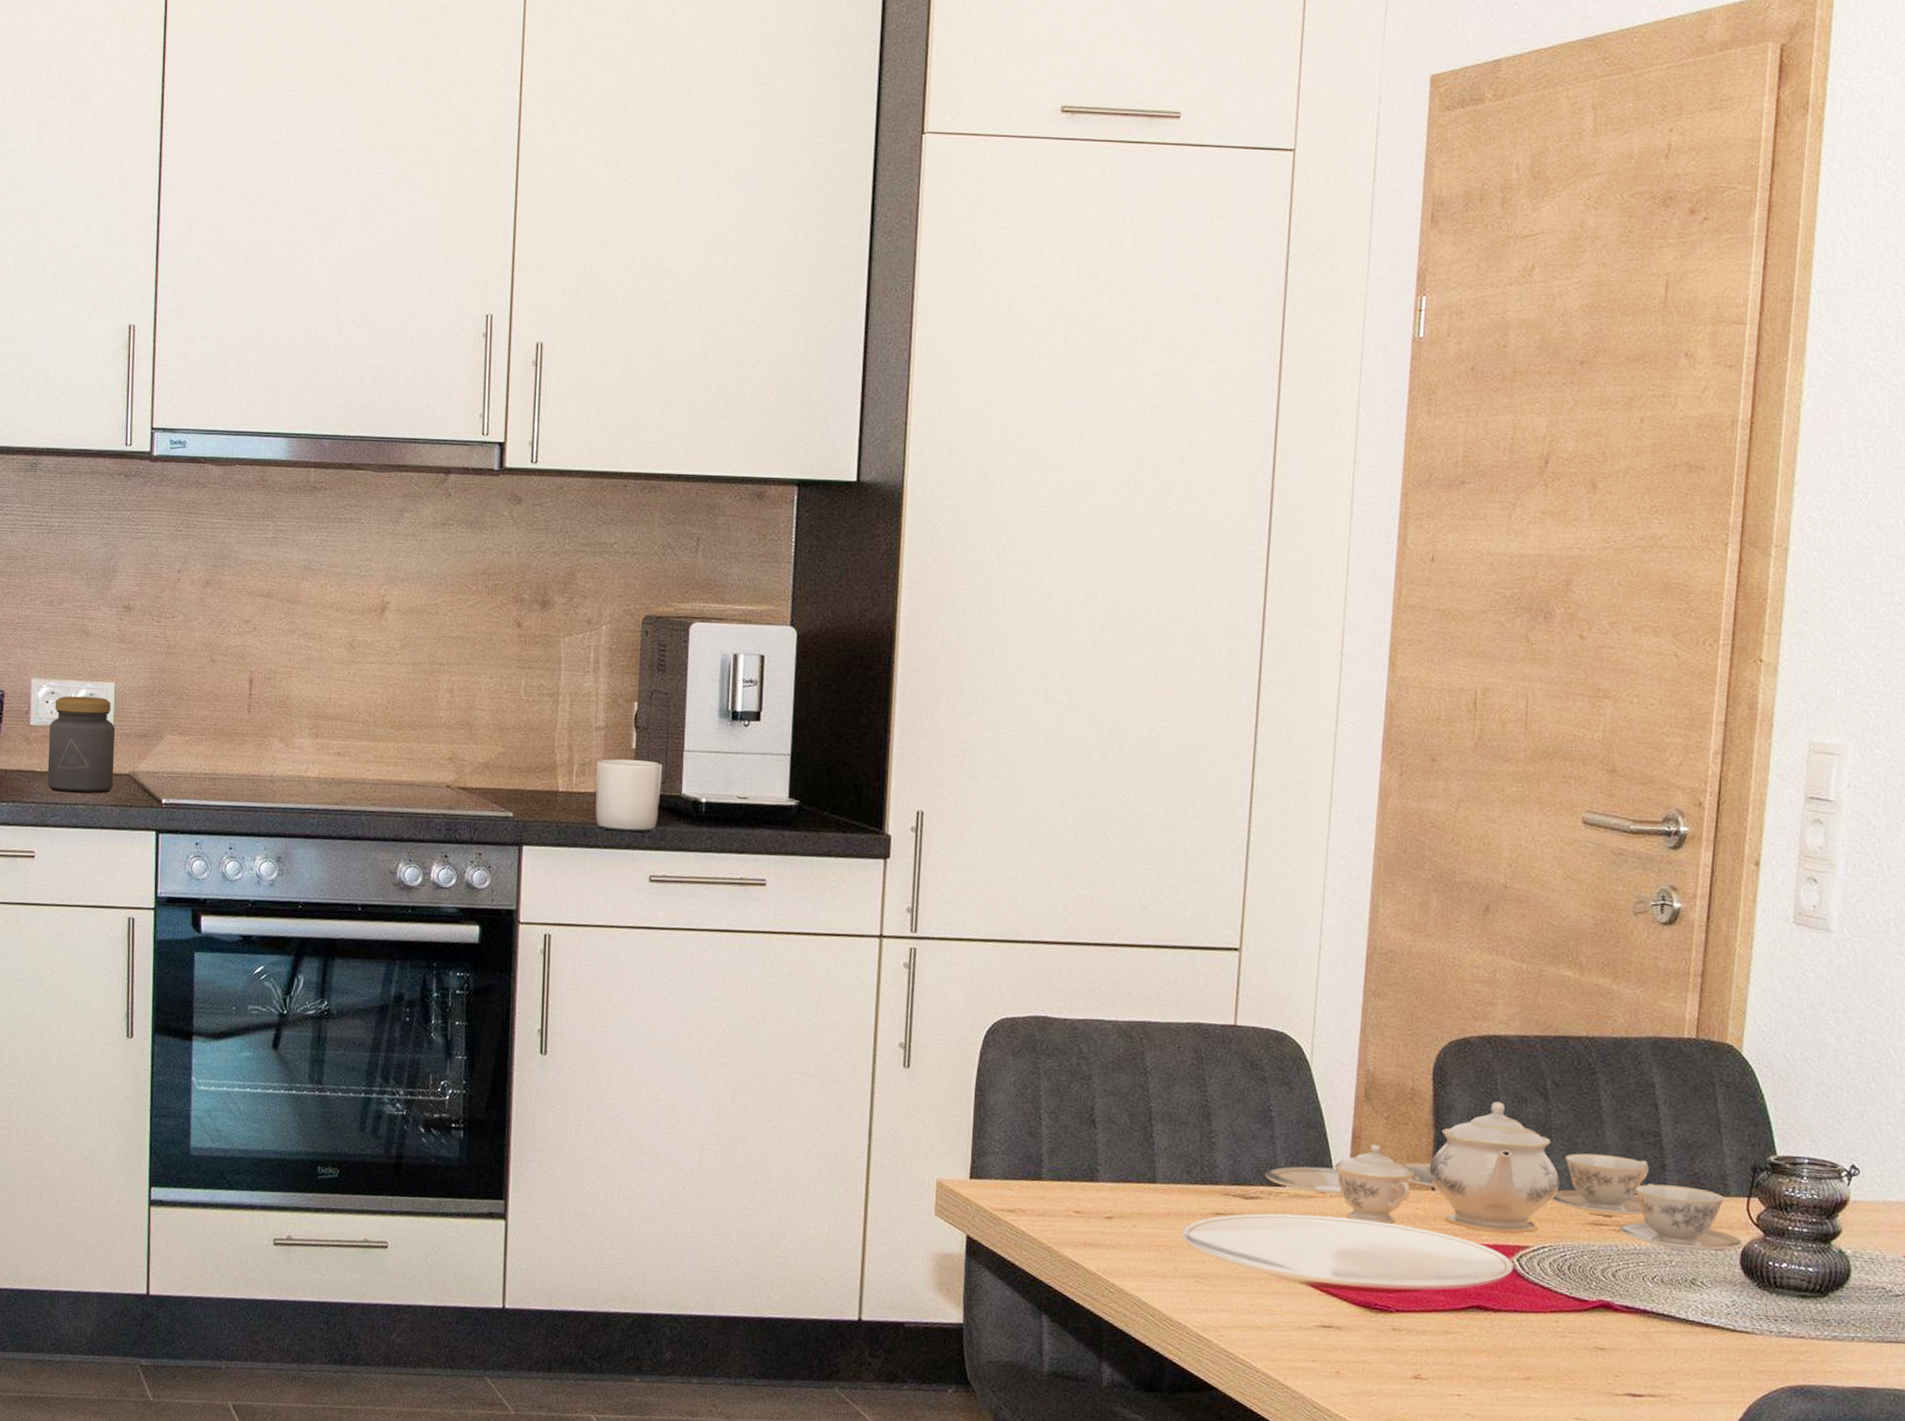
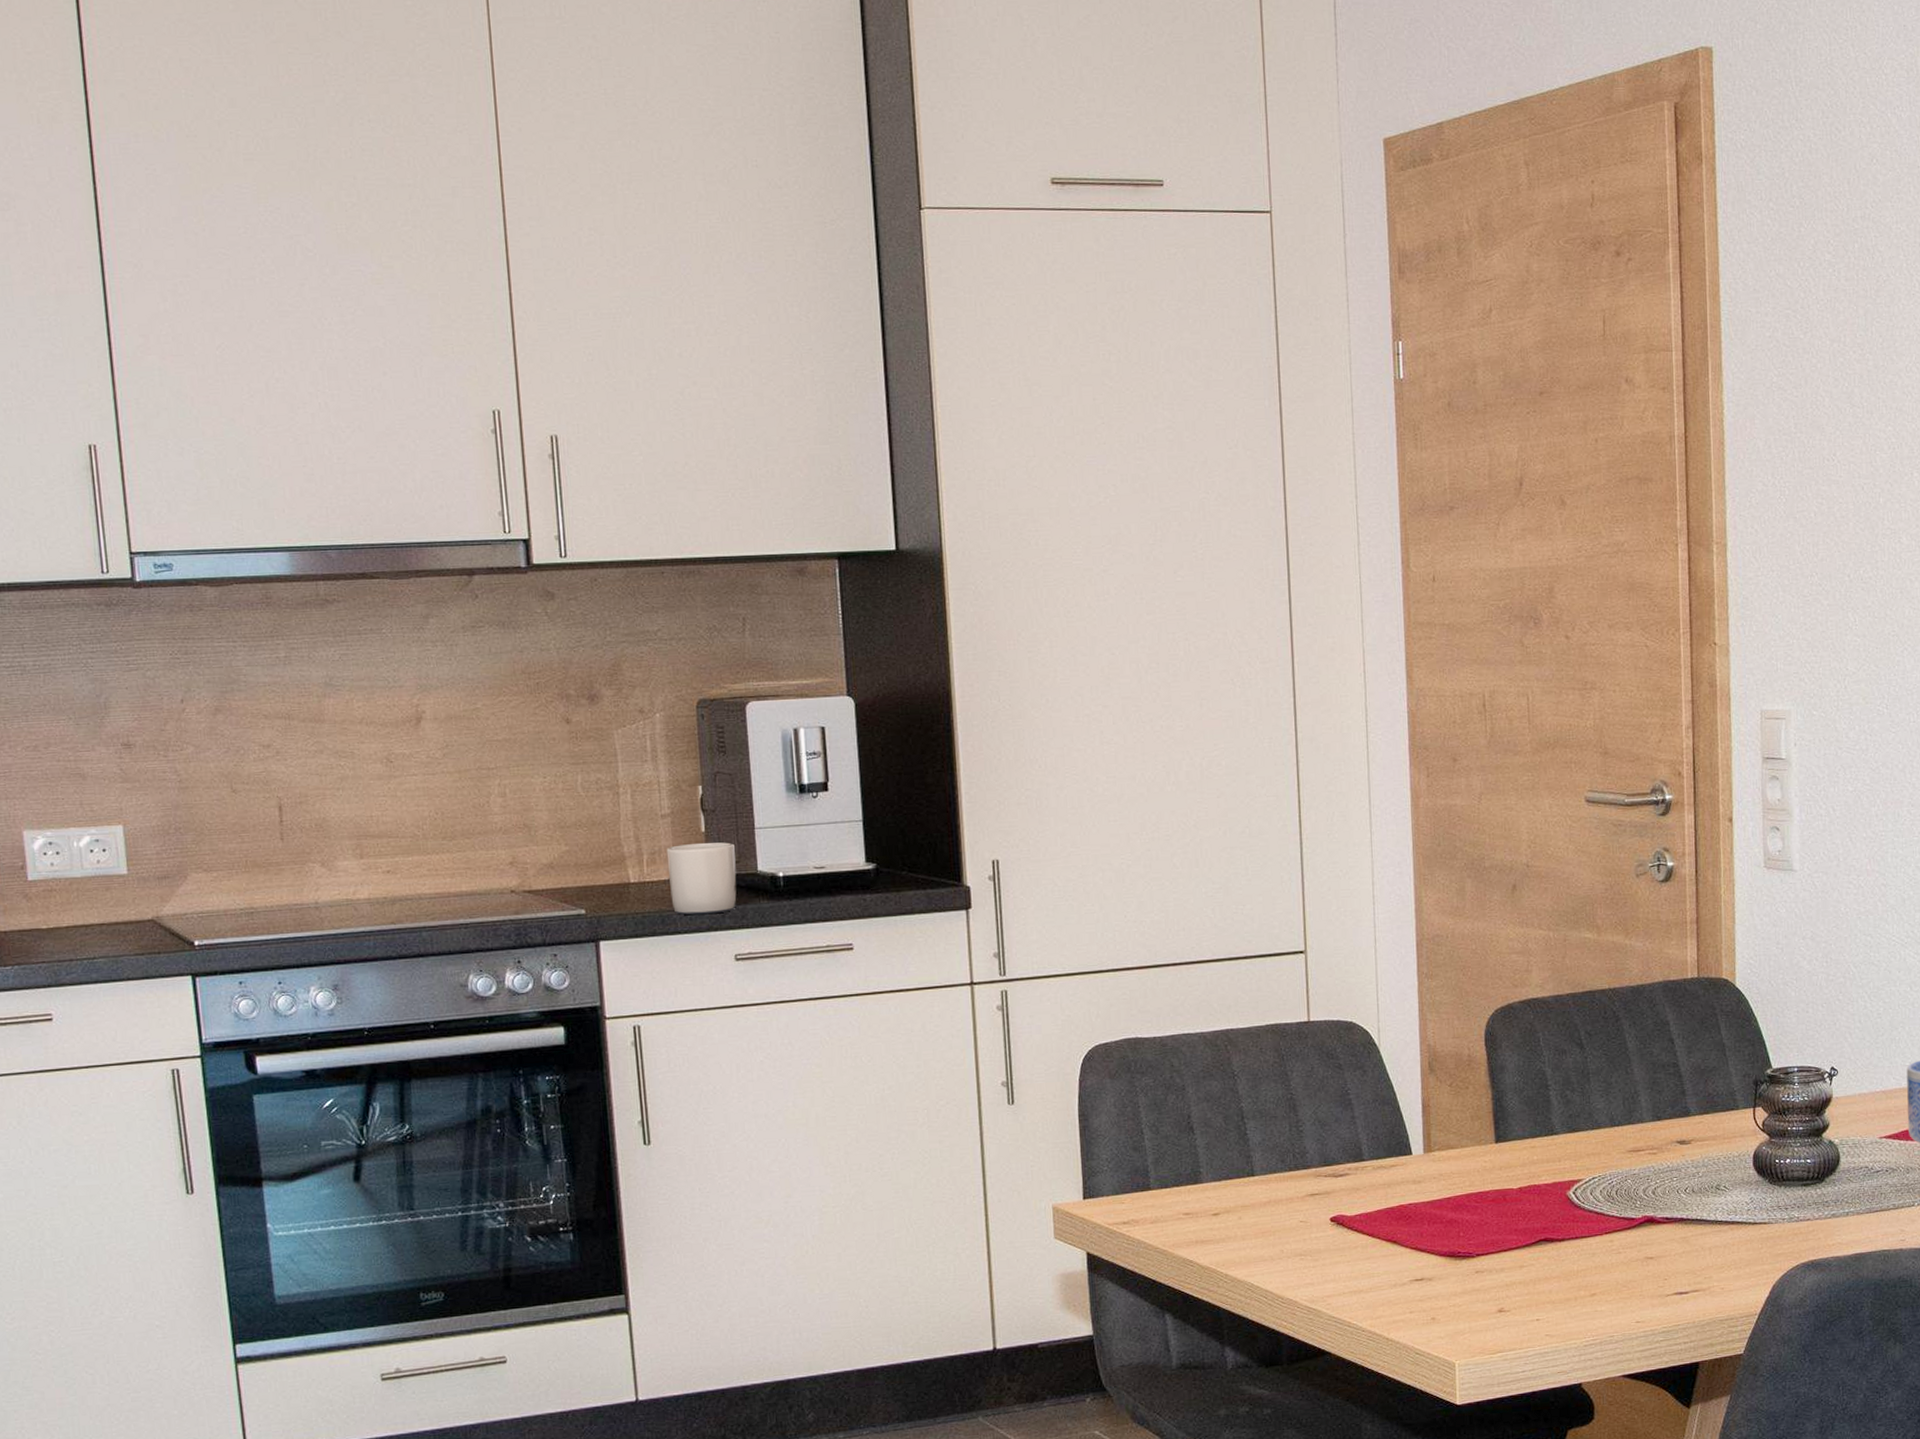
jar: present [47,696,116,794] -> none [51,842,136,948]
plate: present [1182,1213,1514,1294] -> none [1283,1178,1571,1246]
tea set: present [1264,1102,1744,1253] -> none [1350,1056,1754,1181]

